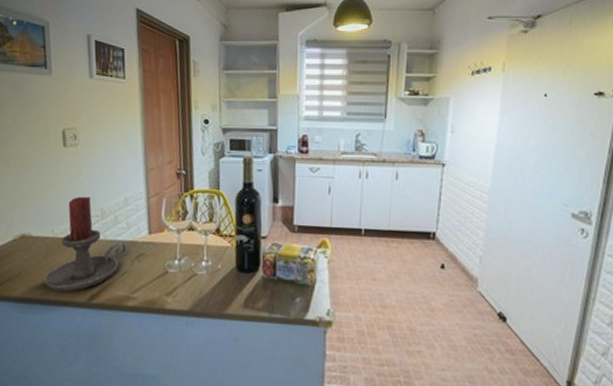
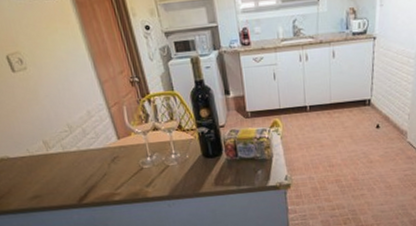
candle holder: present [44,196,127,292] -> none [34,115,102,199]

